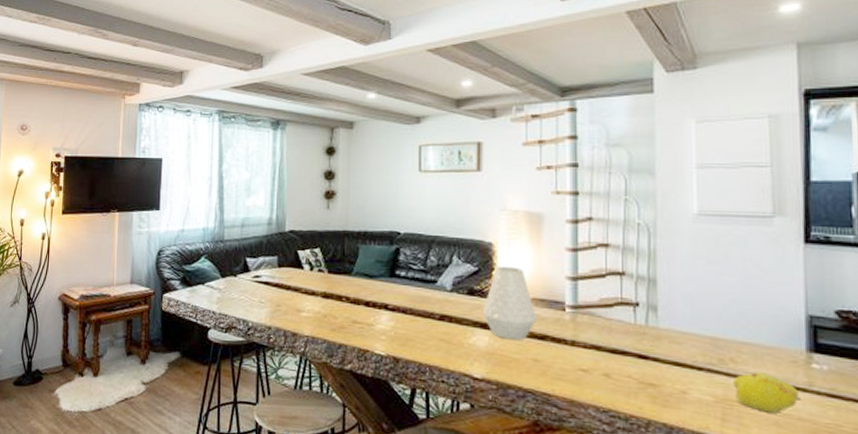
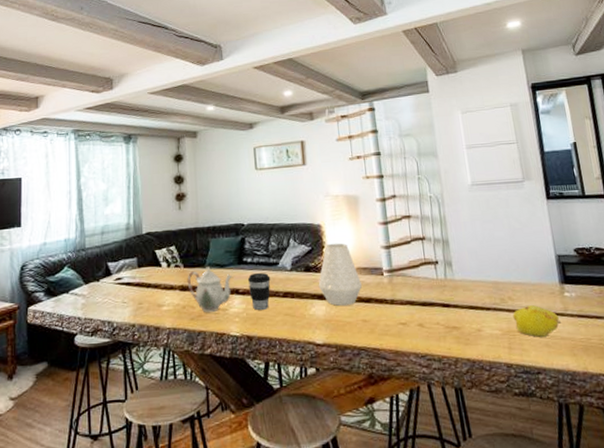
teapot: none [330,275,382,326] -> present [187,267,232,313]
coffee cup: none [399,288,426,331] -> present [247,272,271,310]

